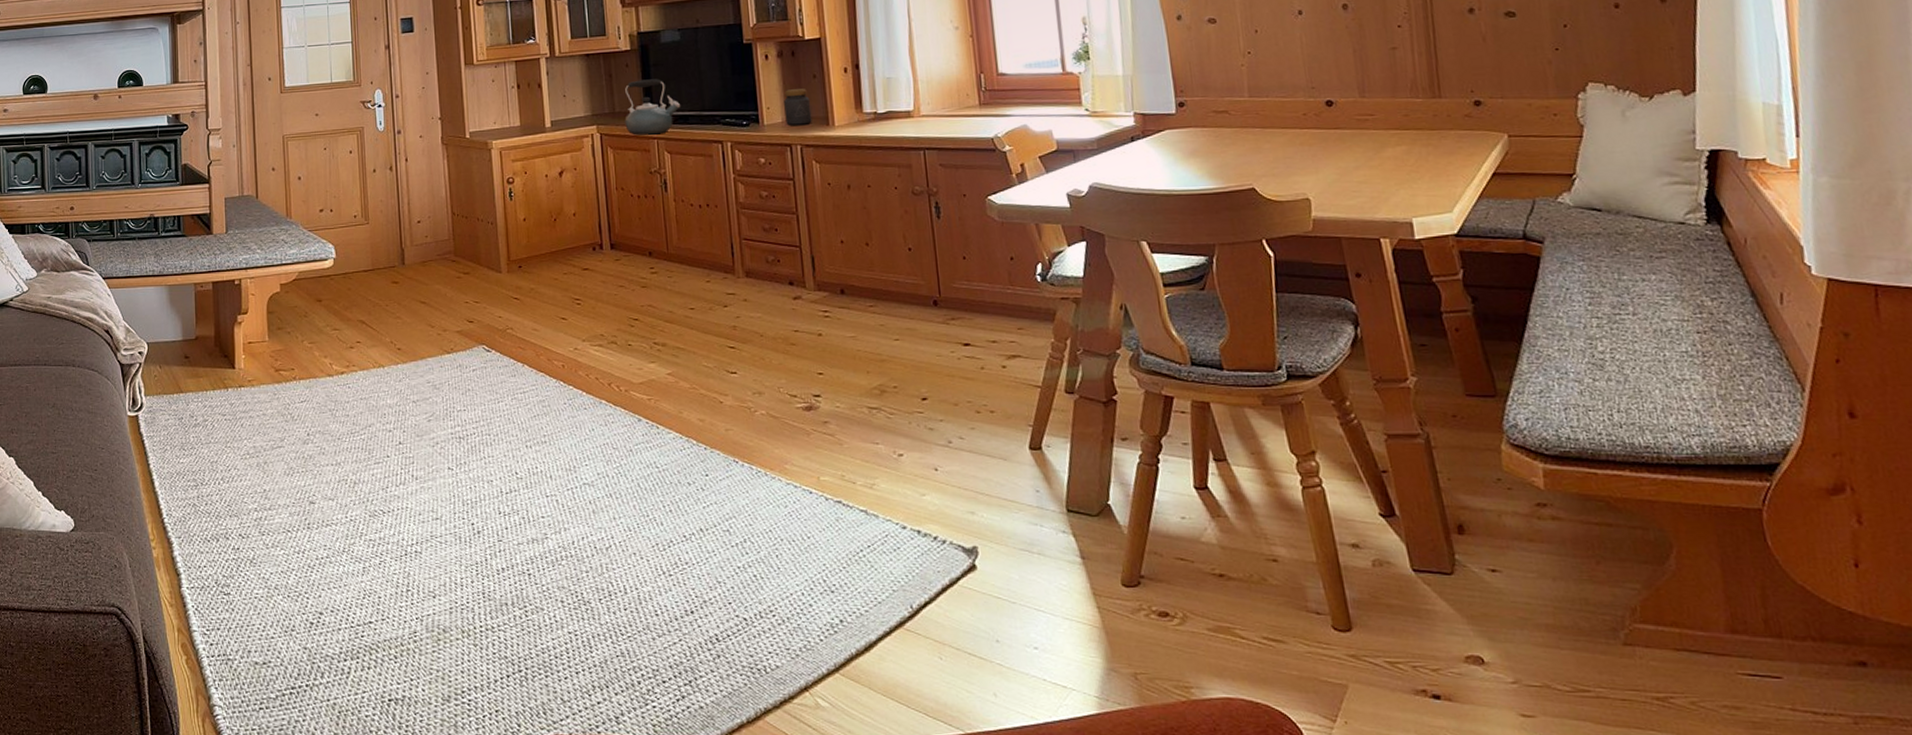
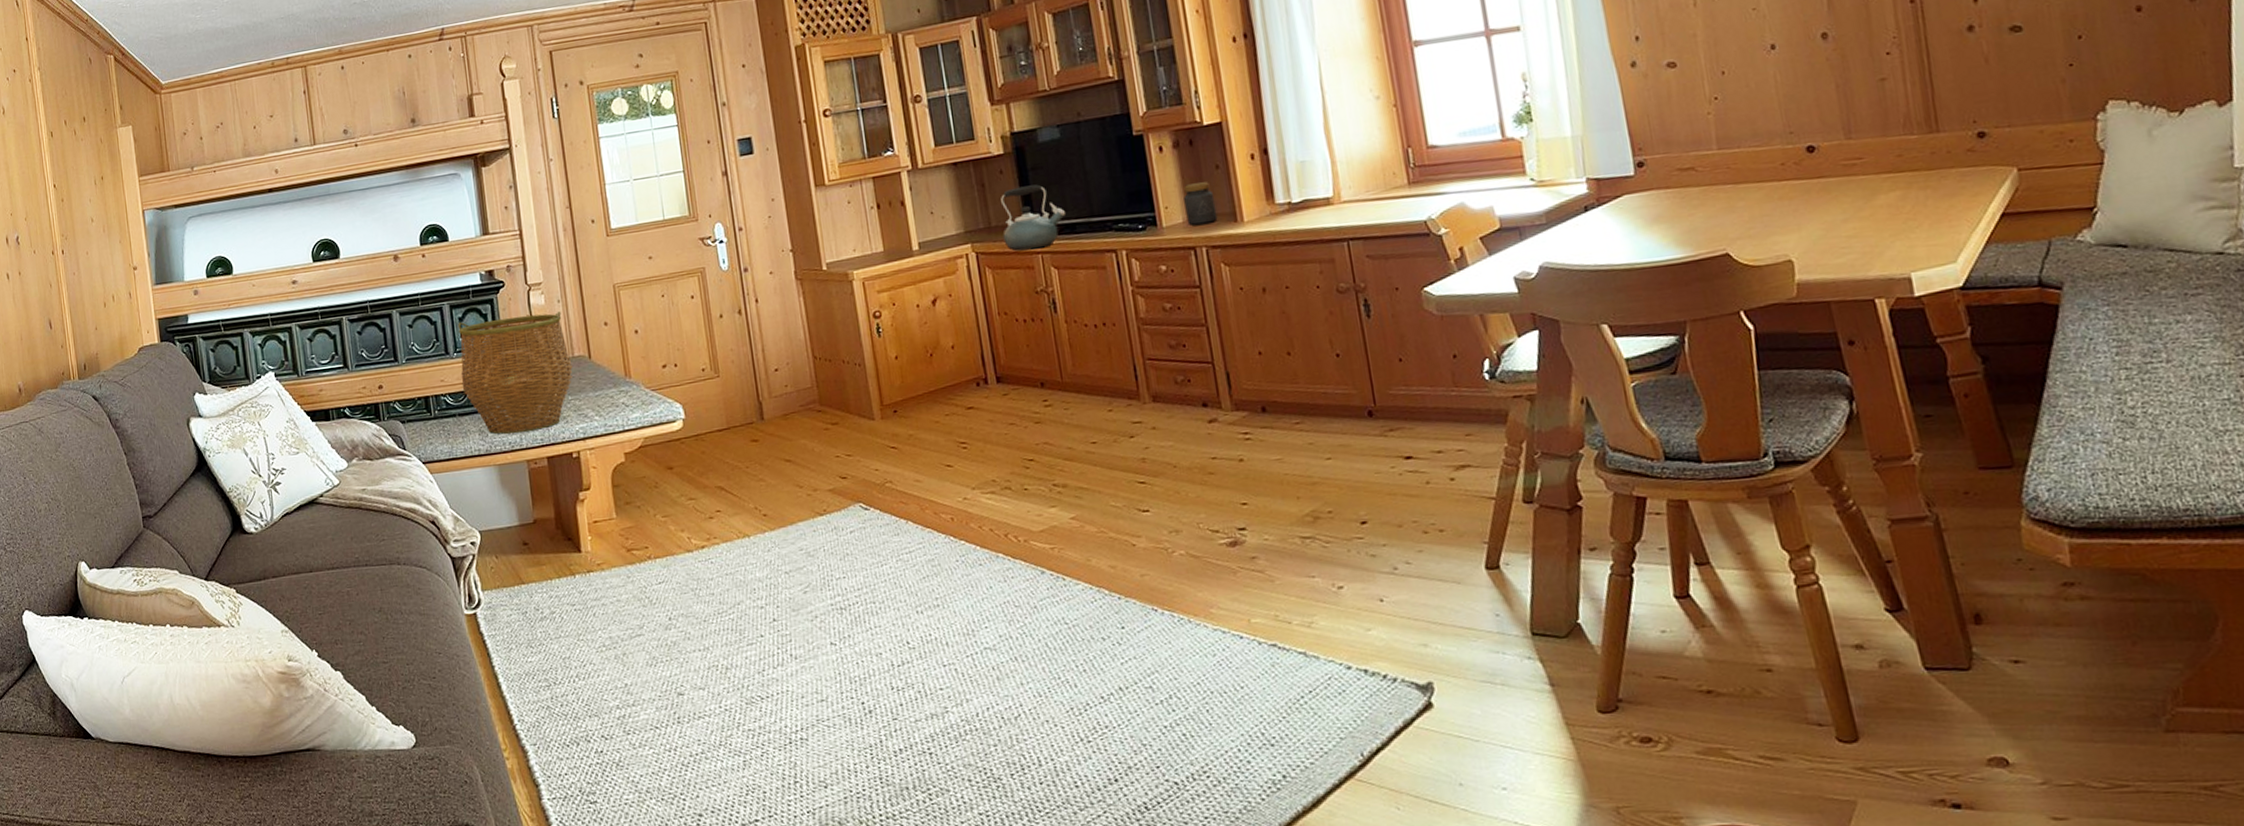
basket: none [143,155,241,259] -> present [458,312,573,435]

